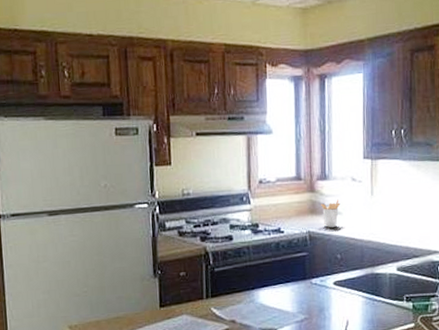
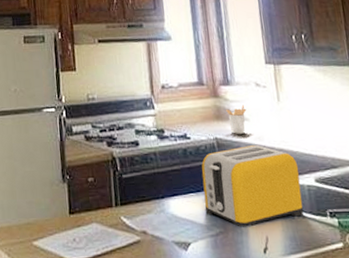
toaster: none [292,238,384,313] -> present [201,145,304,227]

